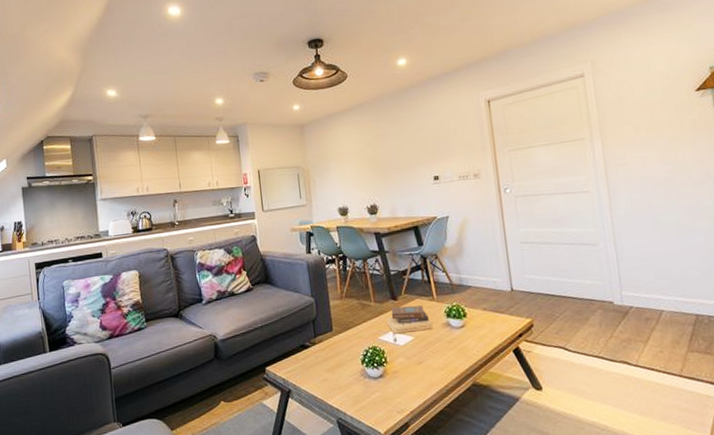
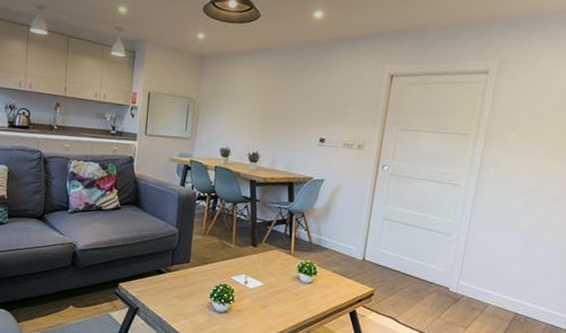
books: present [386,305,432,334] -> none [242,252,284,279]

